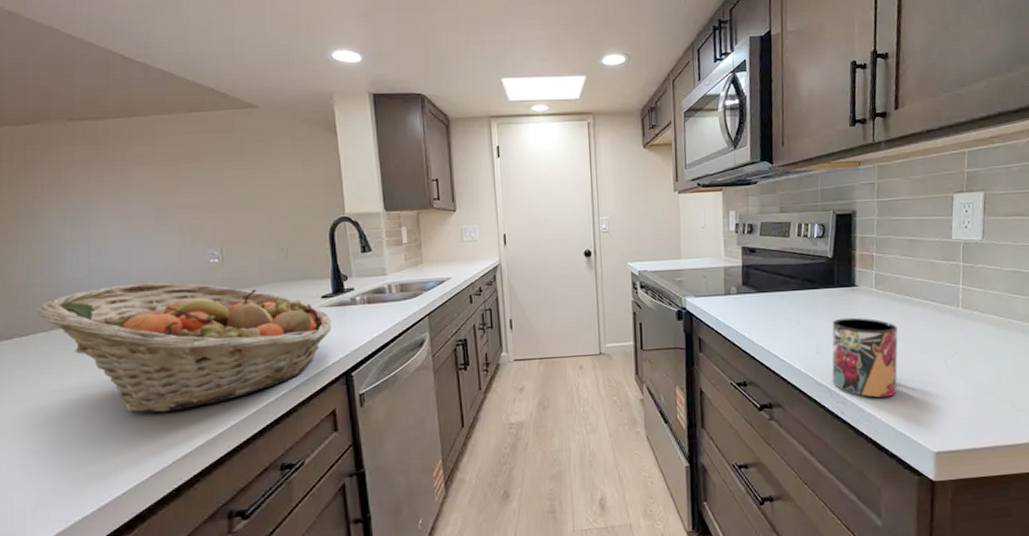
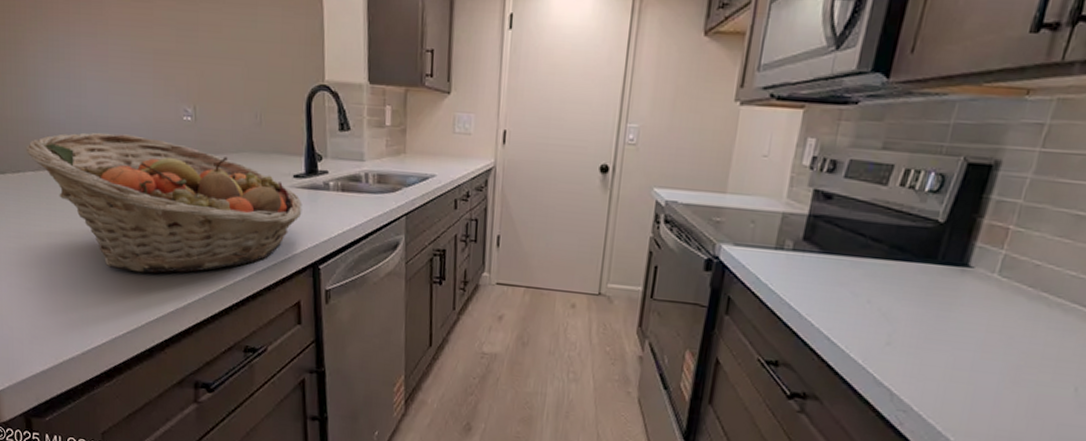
mug: present [832,317,898,398] -> none [897,305,1016,418]

